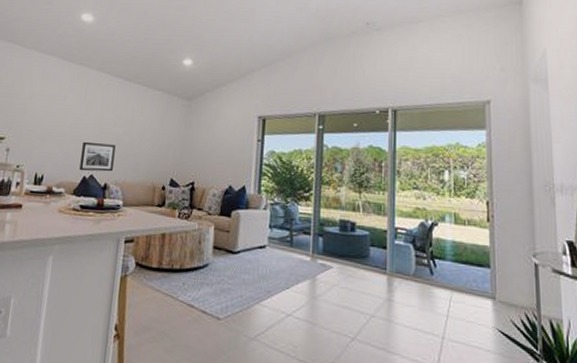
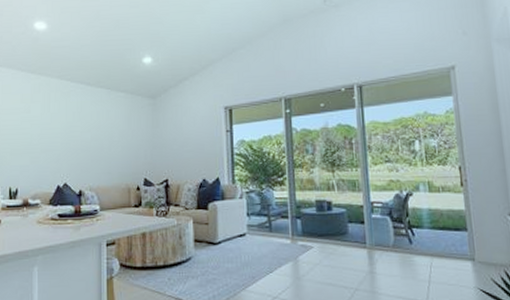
wall art: present [79,141,116,172] -> none [52,151,86,181]

